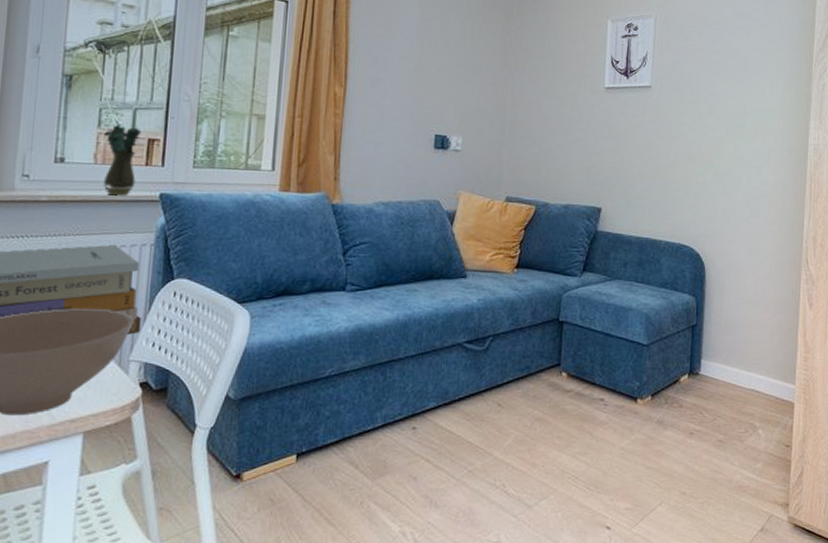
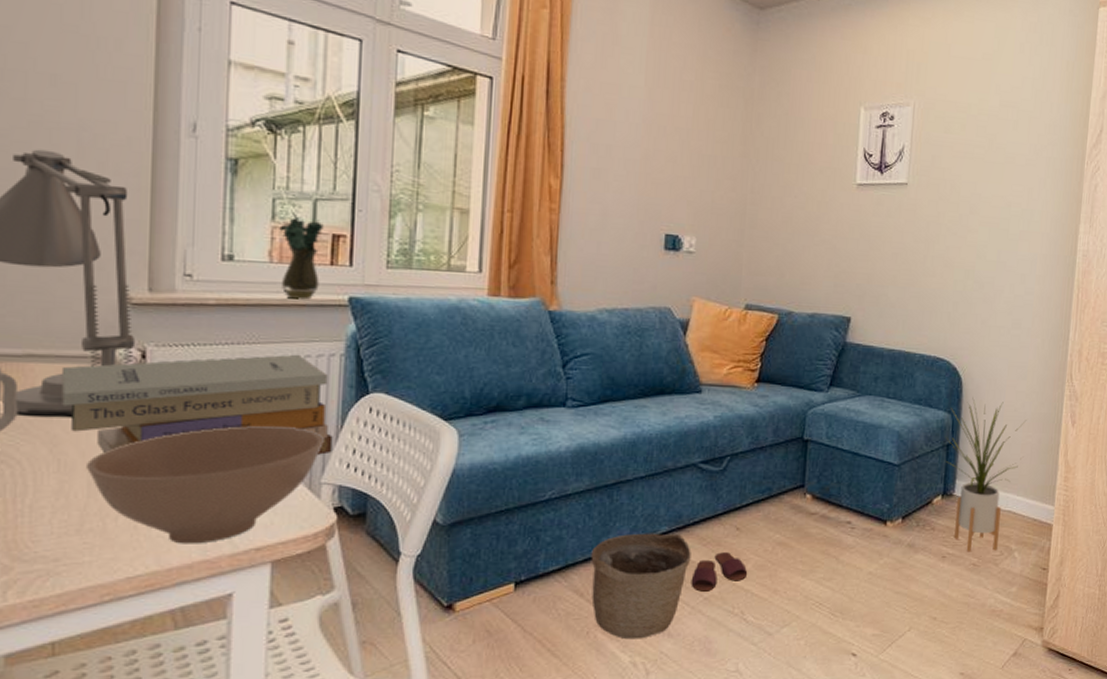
basket: none [365,408,457,510] -> present [591,533,691,640]
slippers: none [456,426,508,465] -> present [691,551,747,592]
house plant: none [691,281,767,429] -> present [945,397,1027,552]

